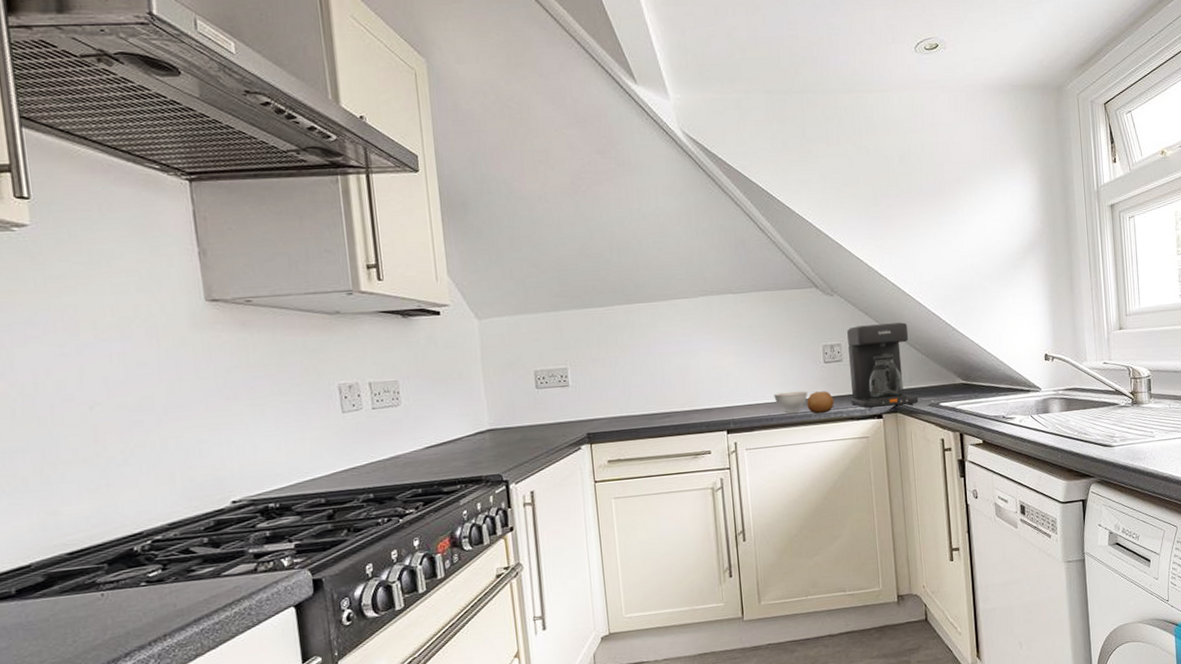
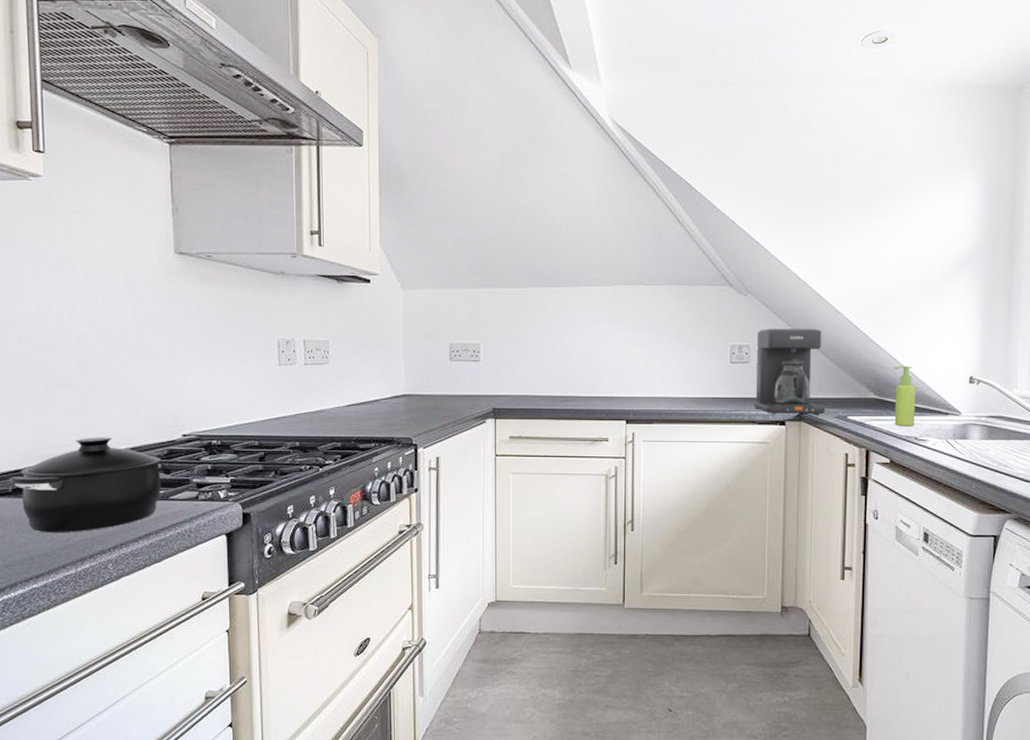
saucepan: none [10,515,211,636] -> present [9,437,164,533]
bowl: present [773,390,808,414] -> none [676,388,711,411]
fruit: present [806,391,834,414] -> none [708,391,736,414]
soap dispenser: none [976,349,1001,407] -> present [894,365,916,427]

